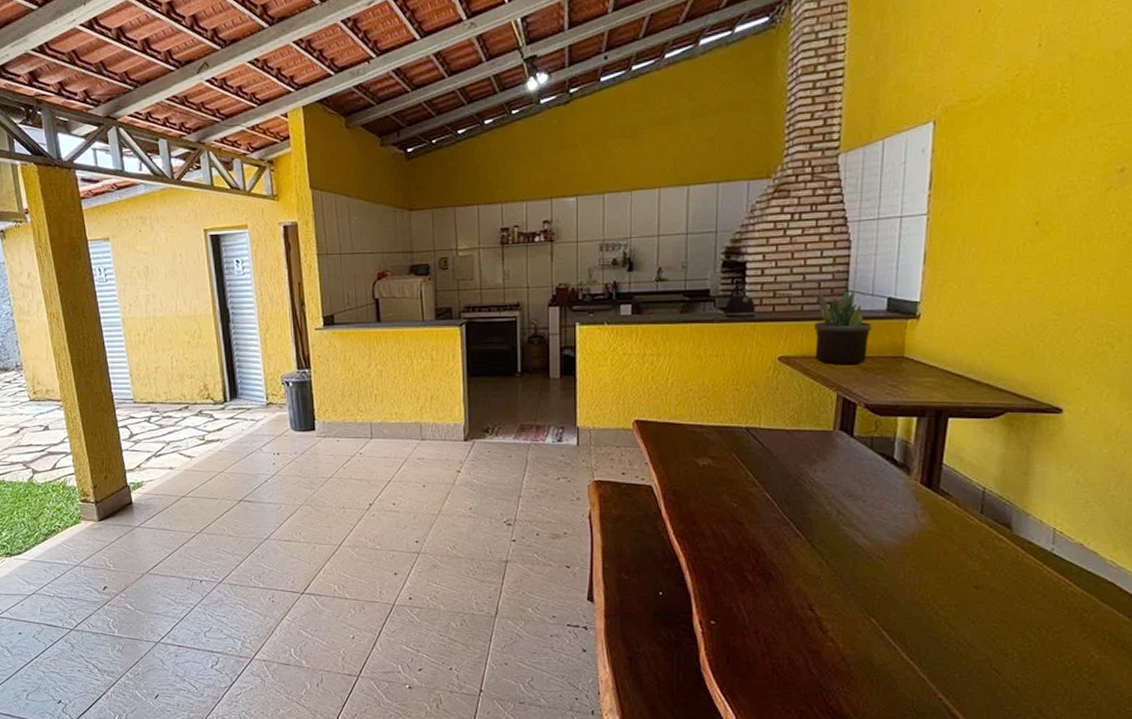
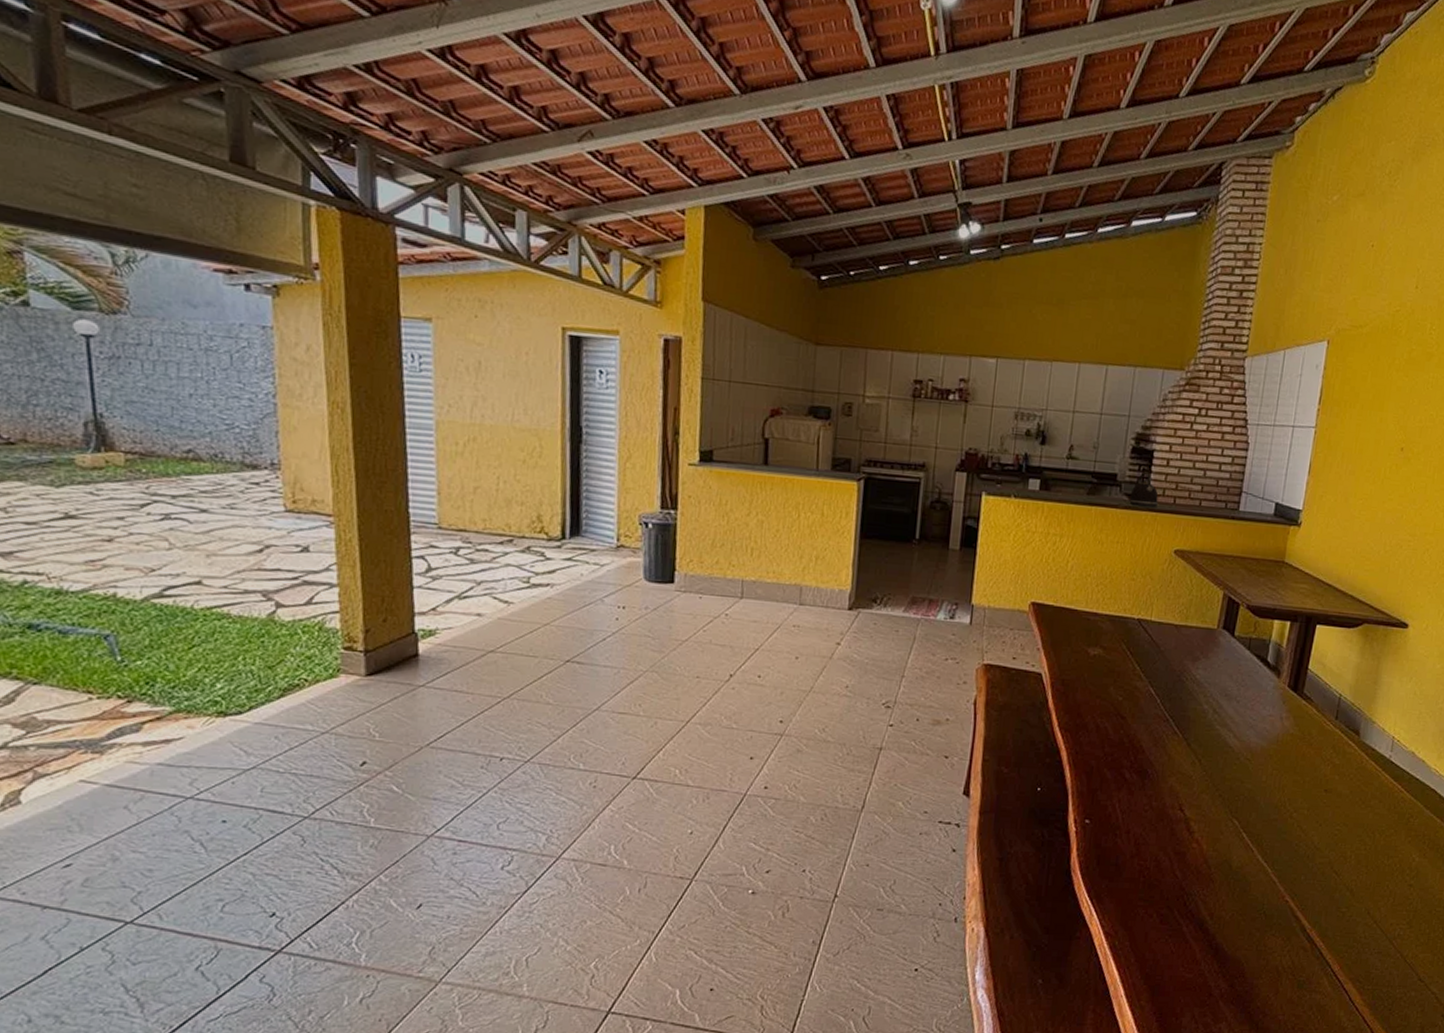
planter: present [815,290,872,365] -> none [1207,489,1260,566]

